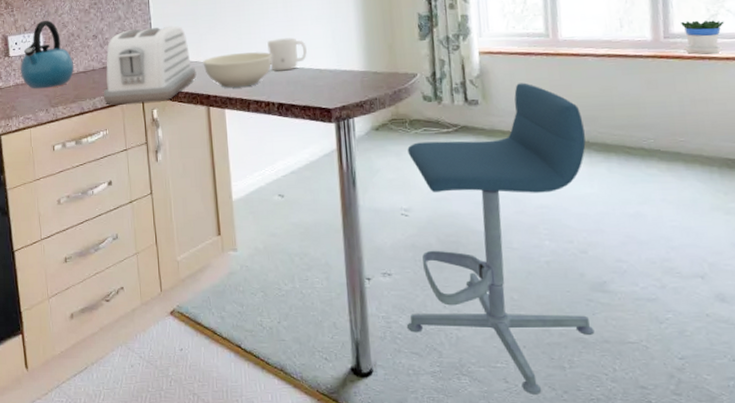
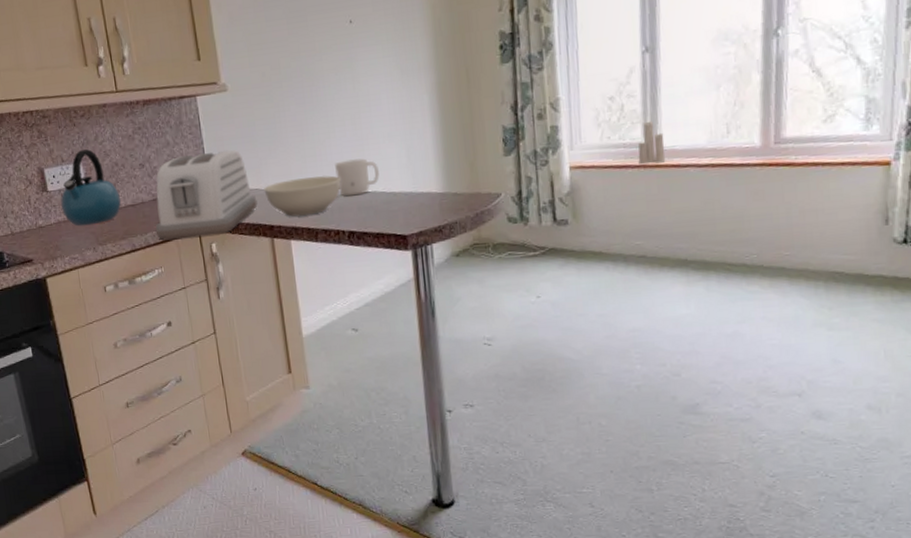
bar stool: present [407,82,595,395] -> none [490,198,685,517]
candle: none [540,10,566,53] -> present [638,116,666,165]
flowerpot: present [681,20,724,56] -> none [794,121,842,162]

